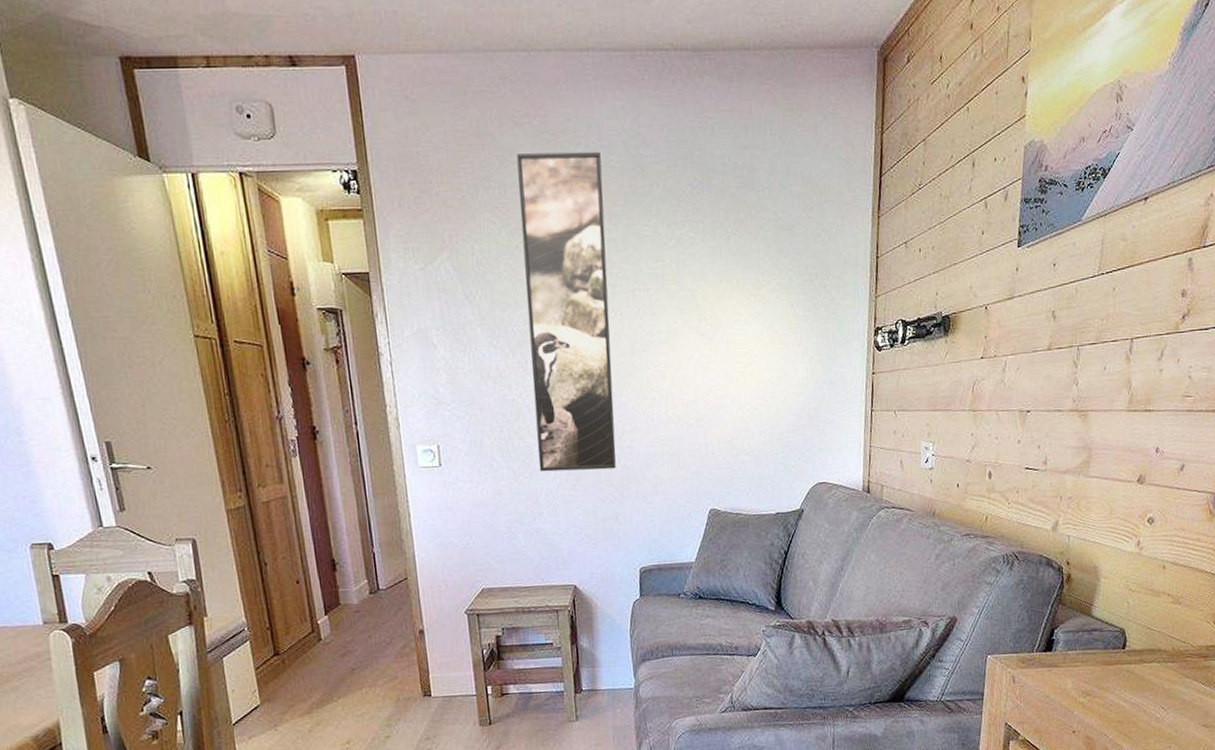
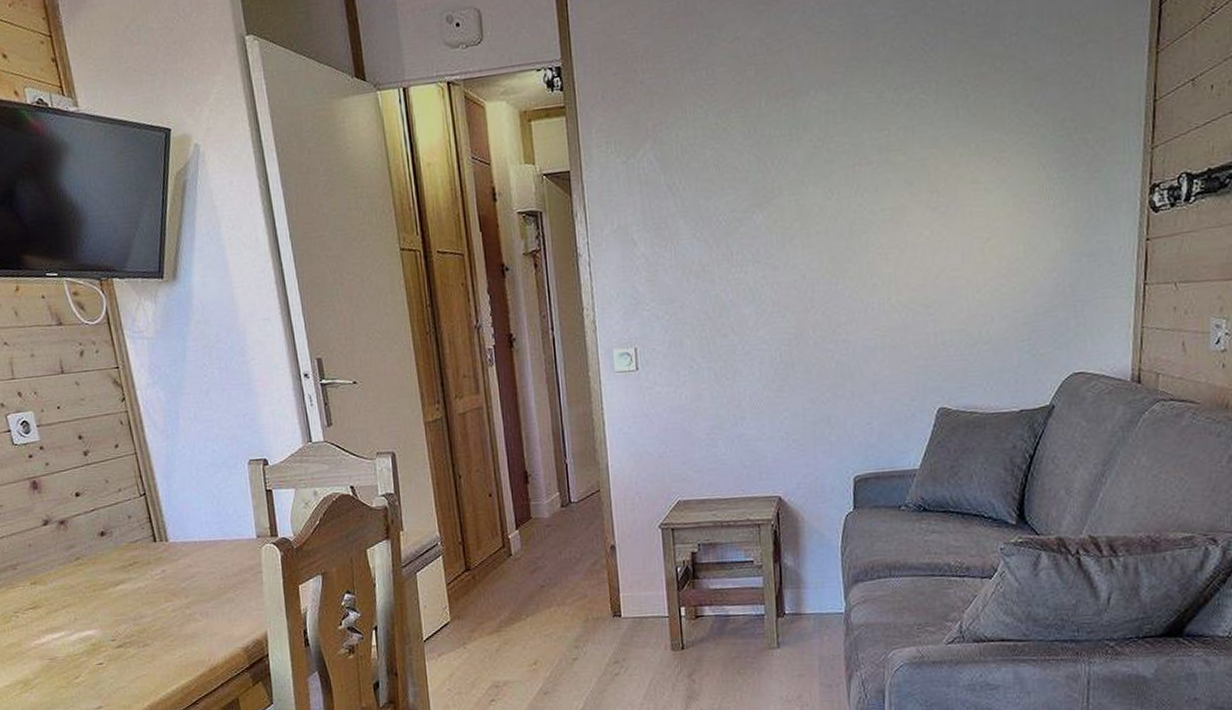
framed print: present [516,151,616,472] -> none [726,16,830,373]

